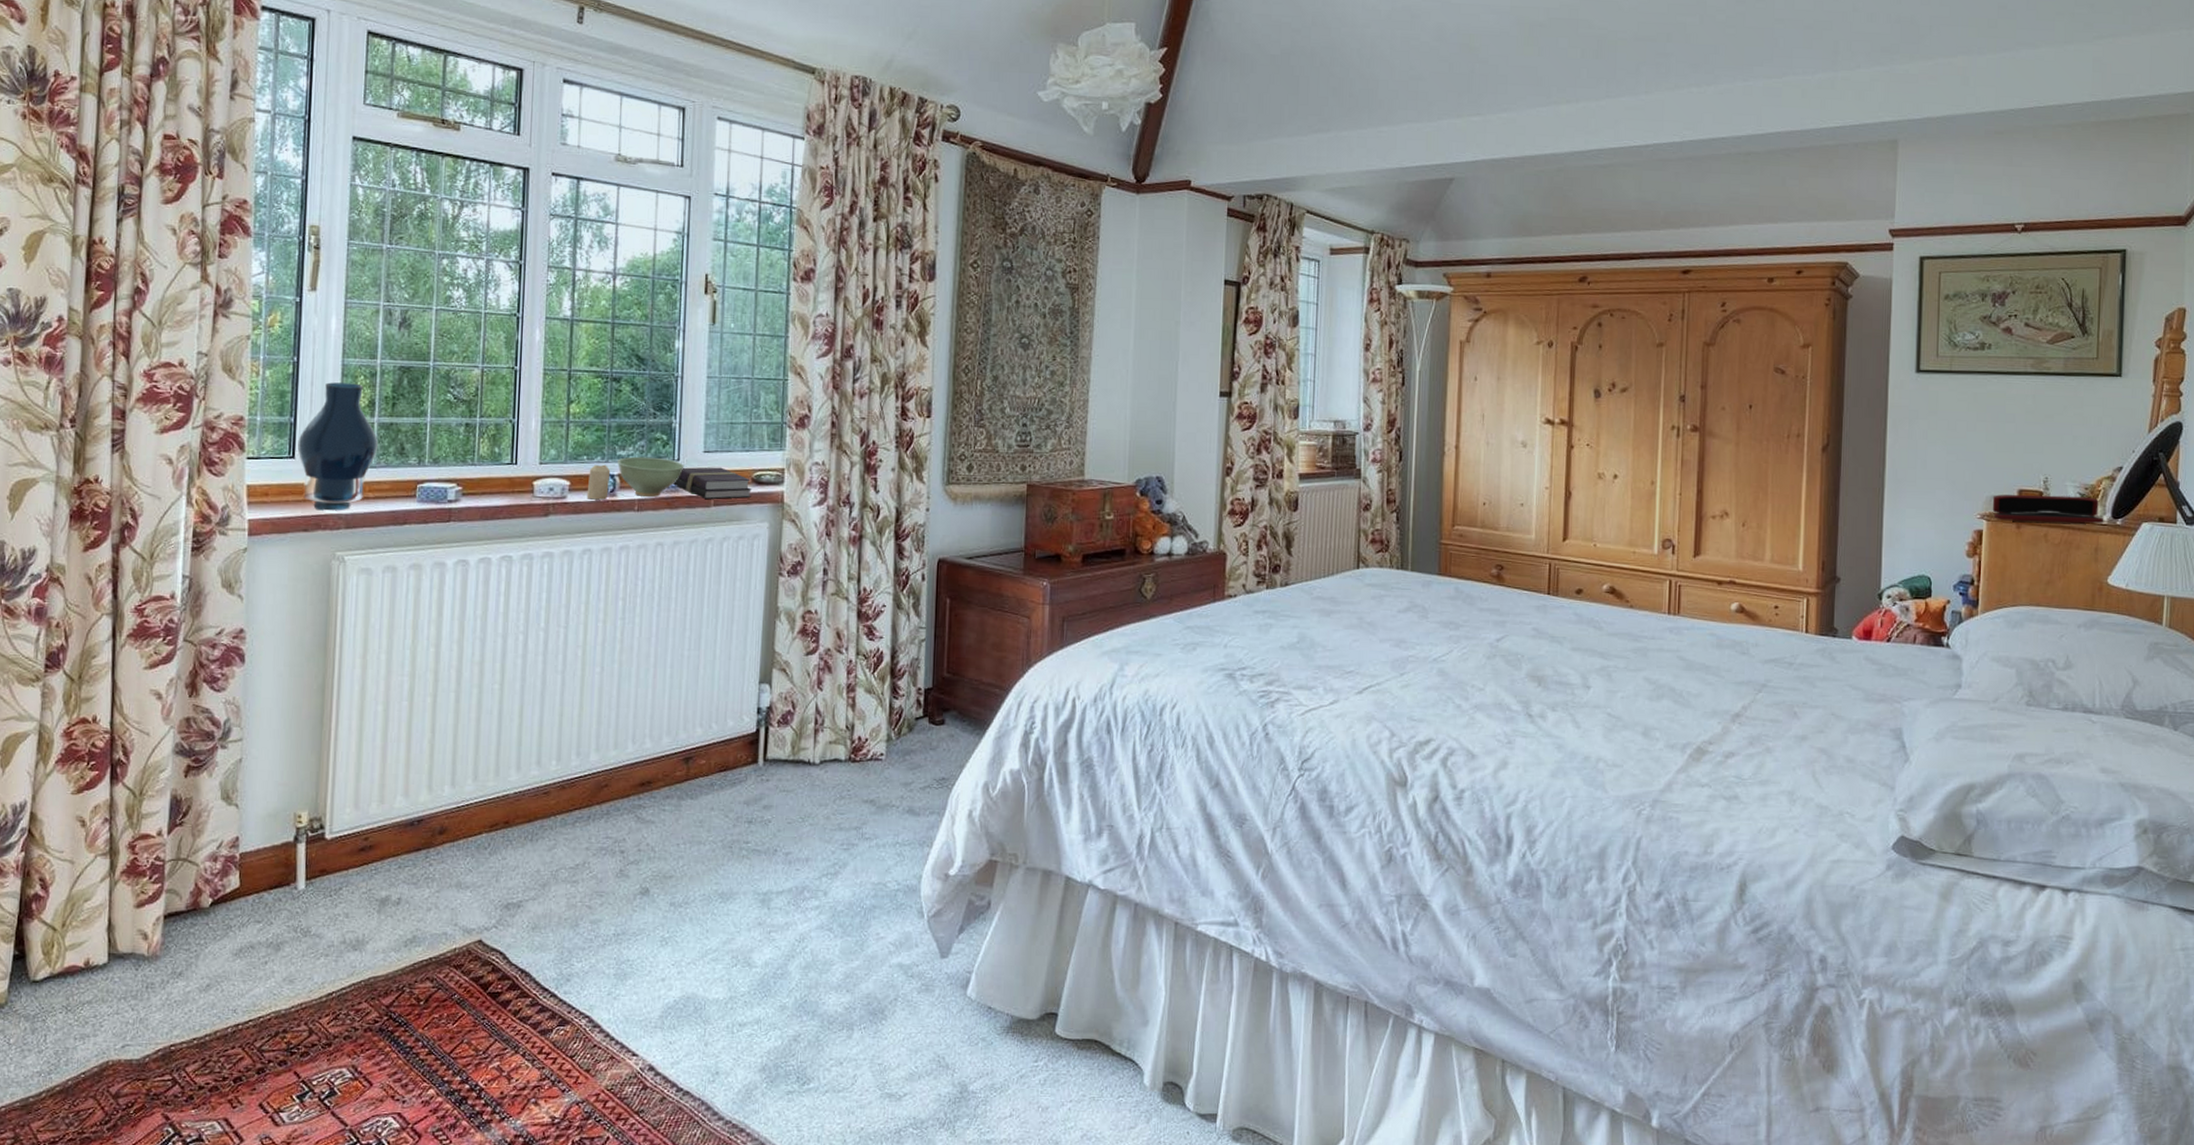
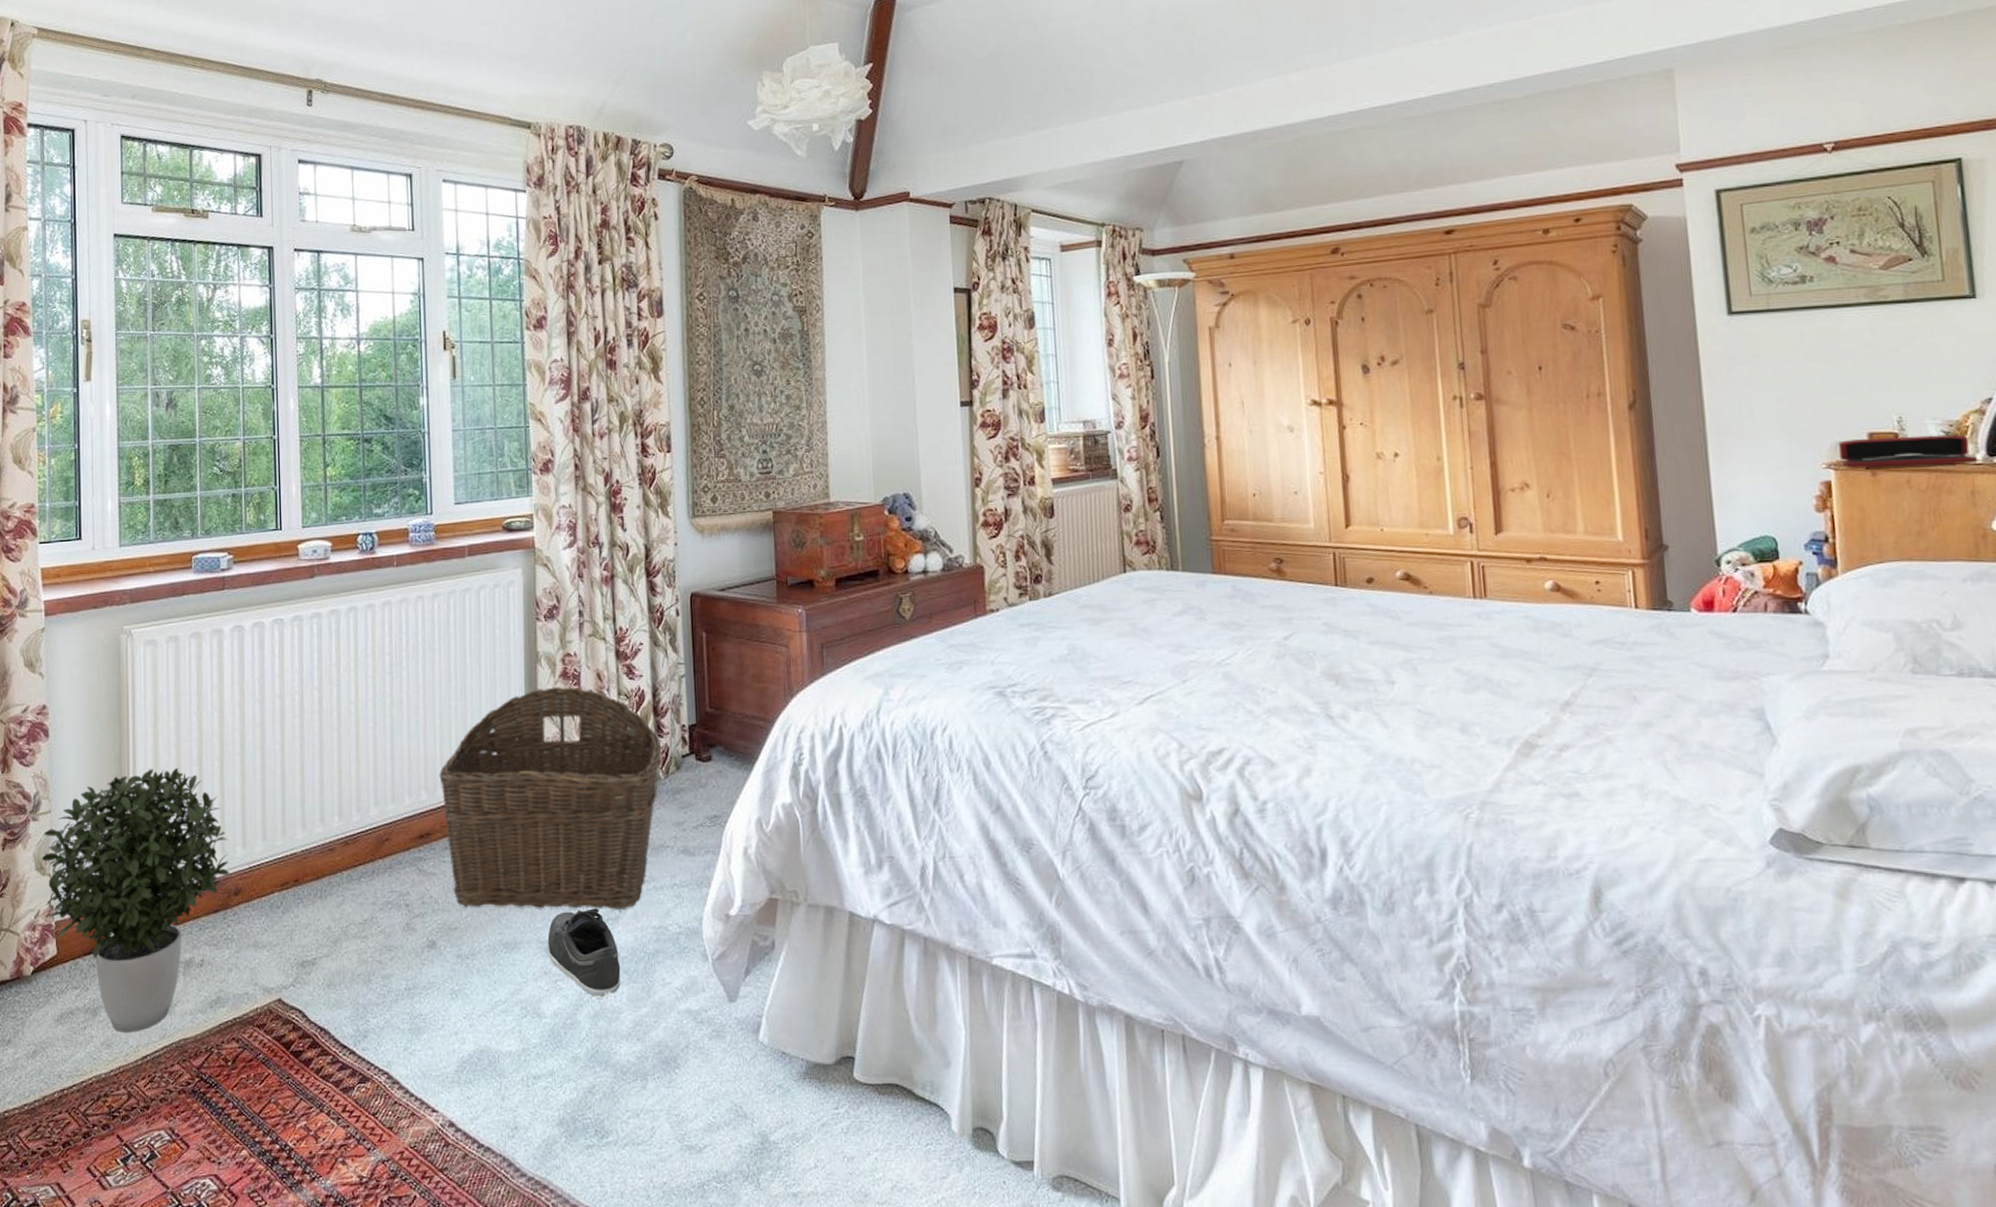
potted plant: none [229,701,436,969] -> present [42,767,229,1032]
vase: present [297,382,378,511] -> none [83,464,154,588]
candle: present [586,464,611,500] -> none [348,523,369,559]
bowl: present [617,456,684,497] -> none [374,512,438,552]
wicker basket: none [666,643,895,865] -> present [439,687,661,910]
book: present [673,467,752,499] -> none [428,517,503,549]
shoe: none [764,863,836,951] -> present [547,908,621,1000]

